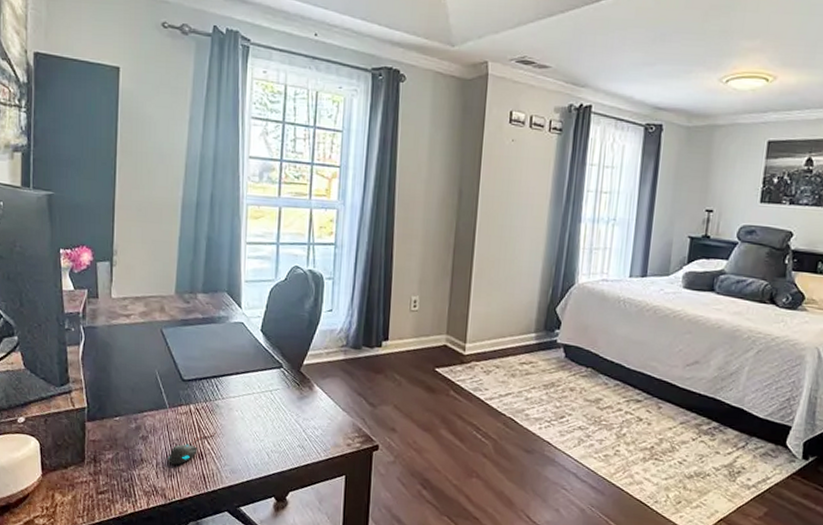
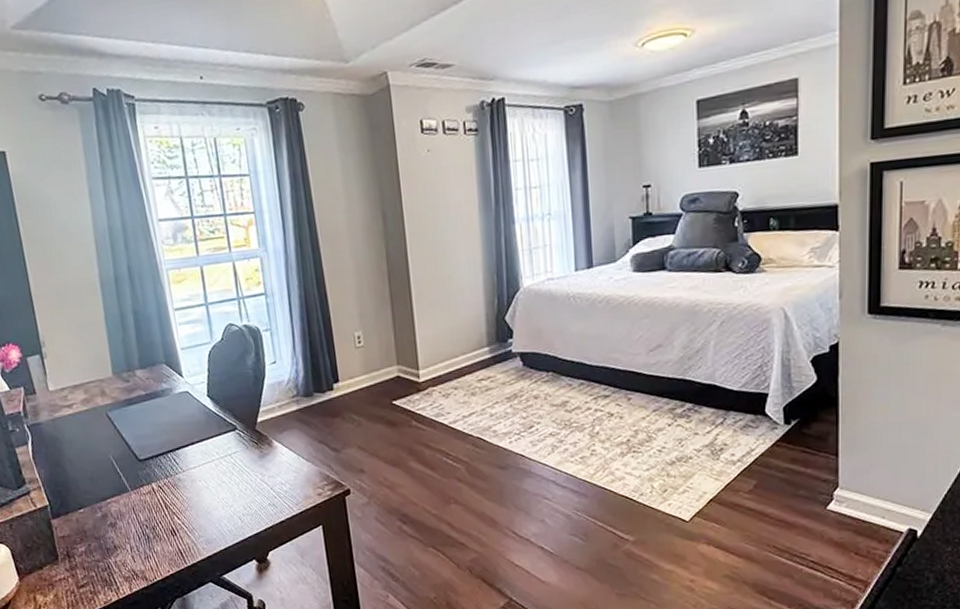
mouse: present [167,432,217,465] -> none [140,506,184,546]

